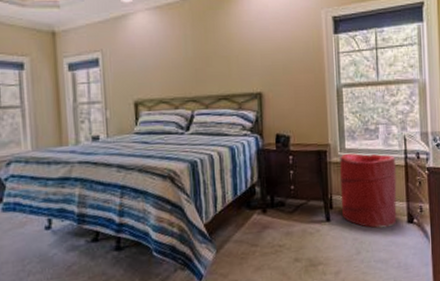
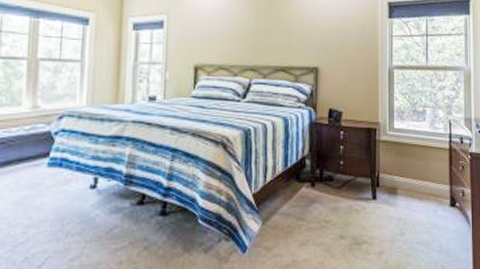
laundry hamper: present [339,153,397,229] -> none [387,134,441,210]

